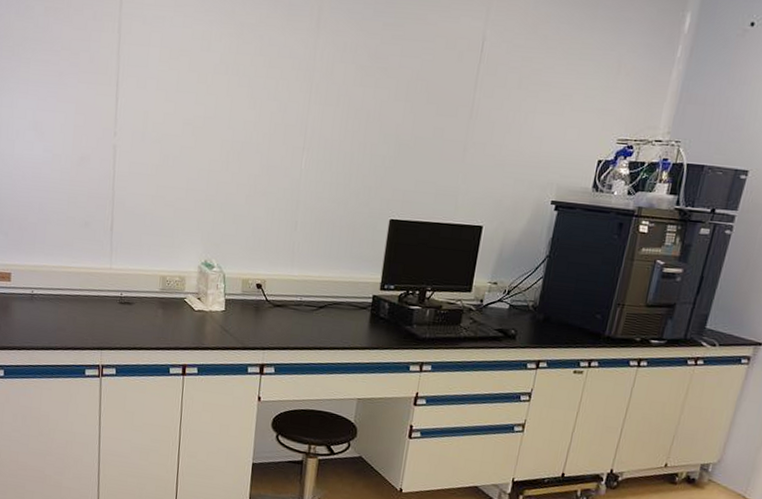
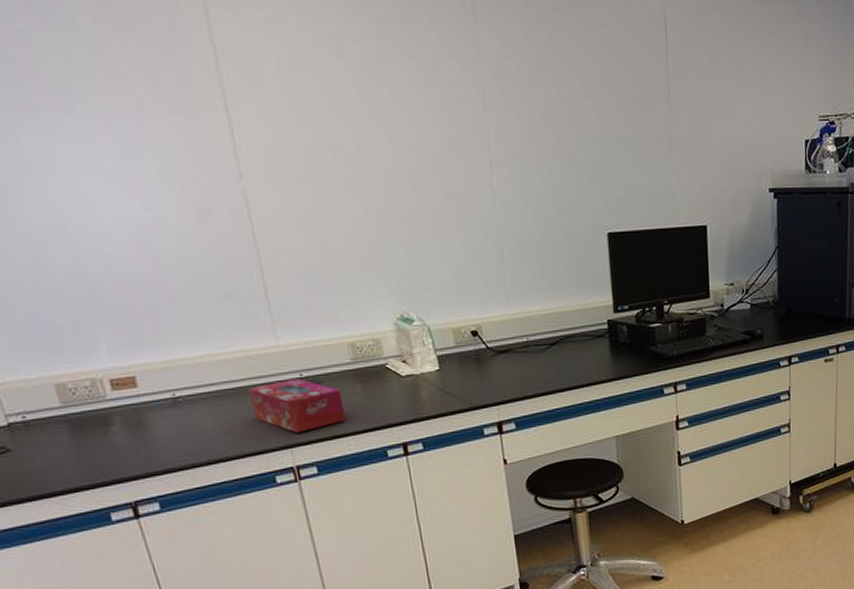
tissue box: none [82,296,147,340] -> present [249,379,346,433]

